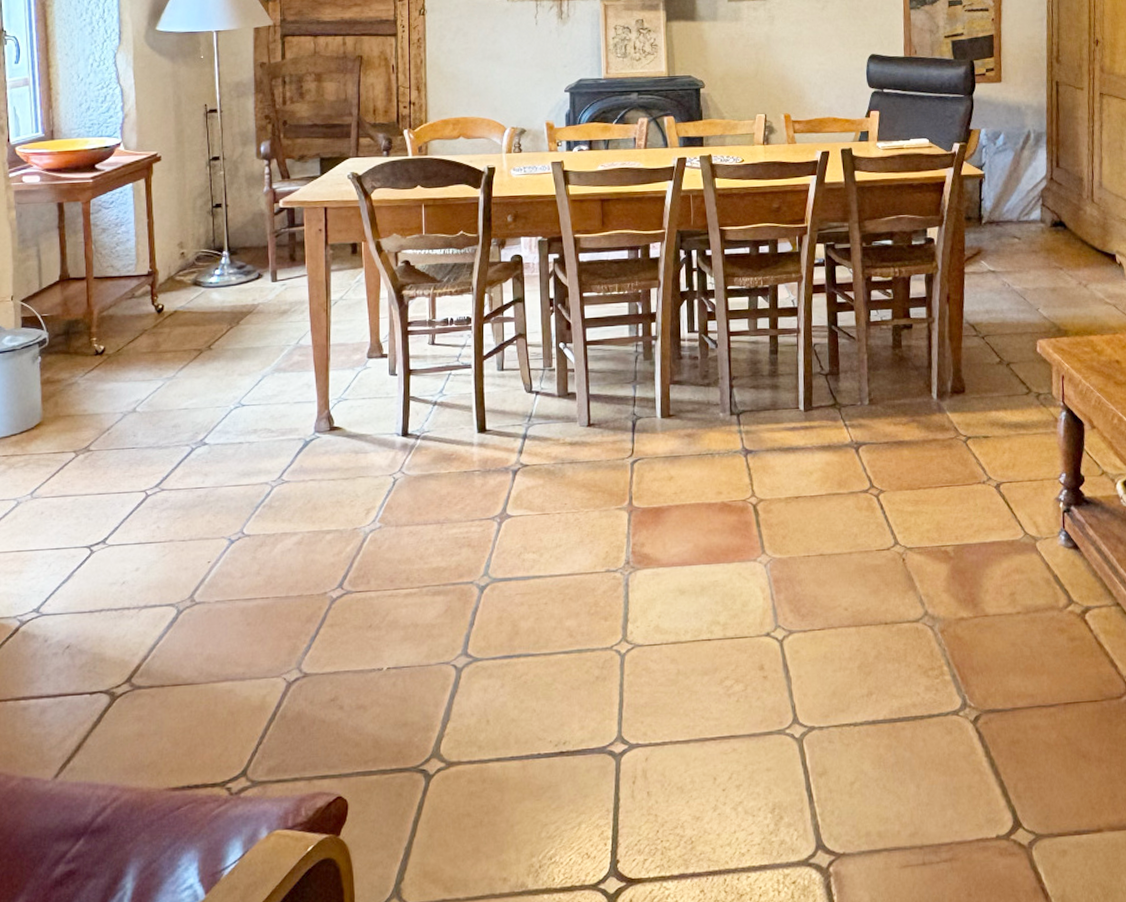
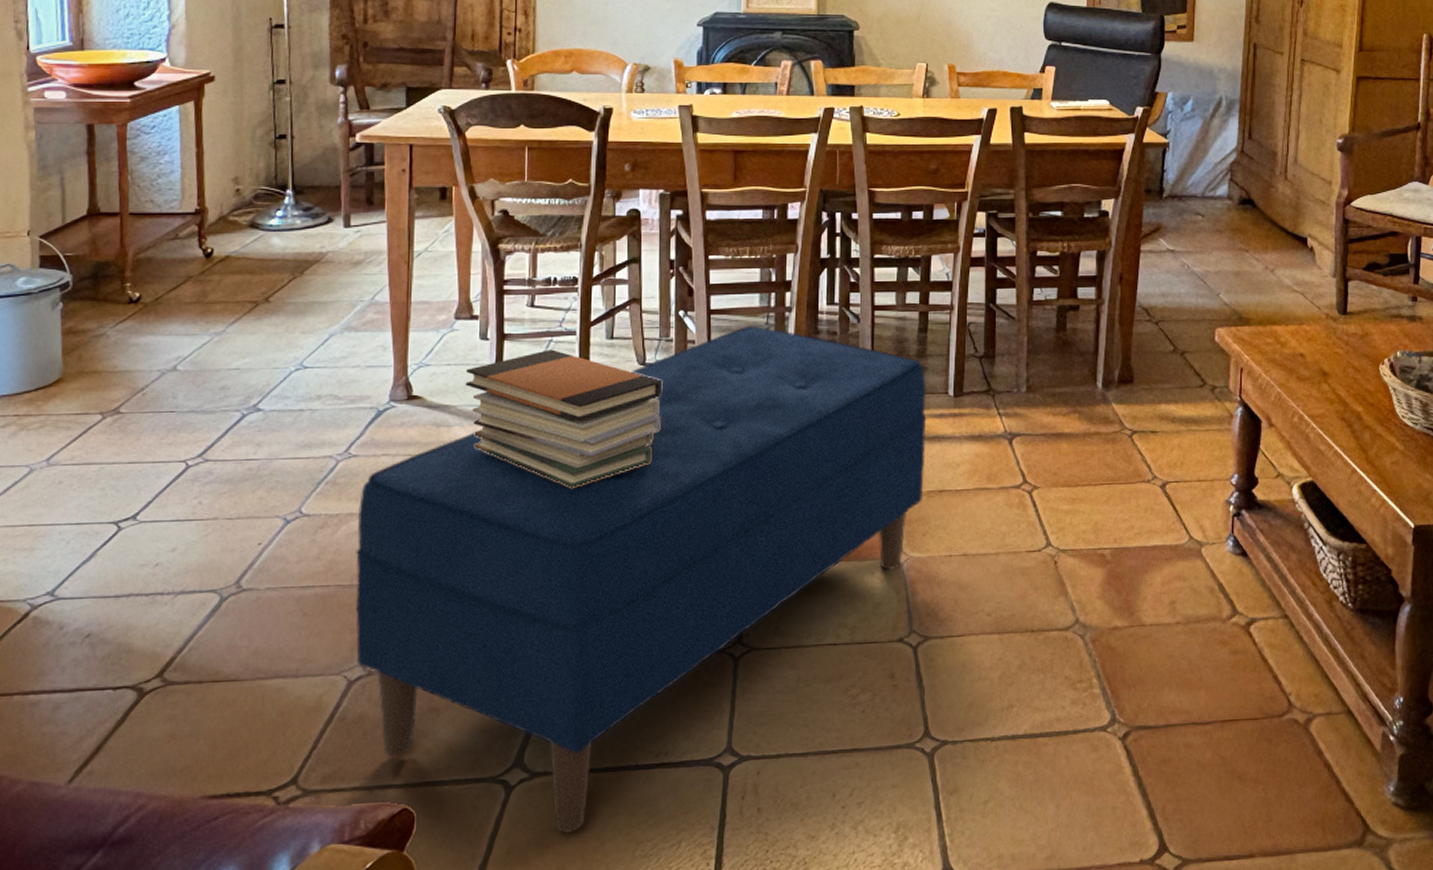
bench: none [290,353,782,818] -> present [356,325,927,834]
book stack: none [378,382,547,504] -> present [465,349,661,488]

